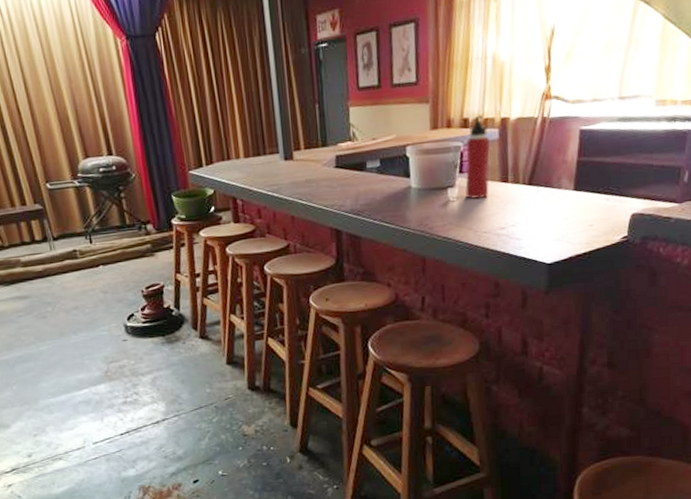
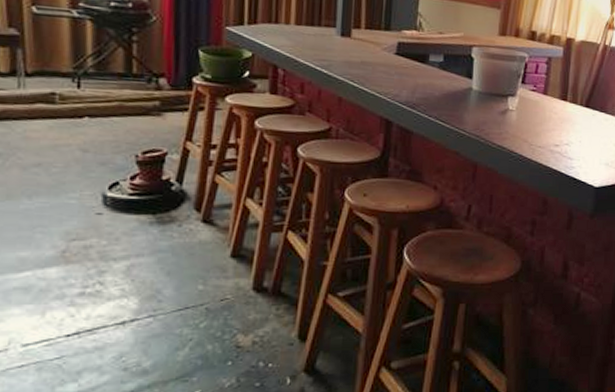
water bottle: present [465,115,490,199] -> none [525,30,555,113]

